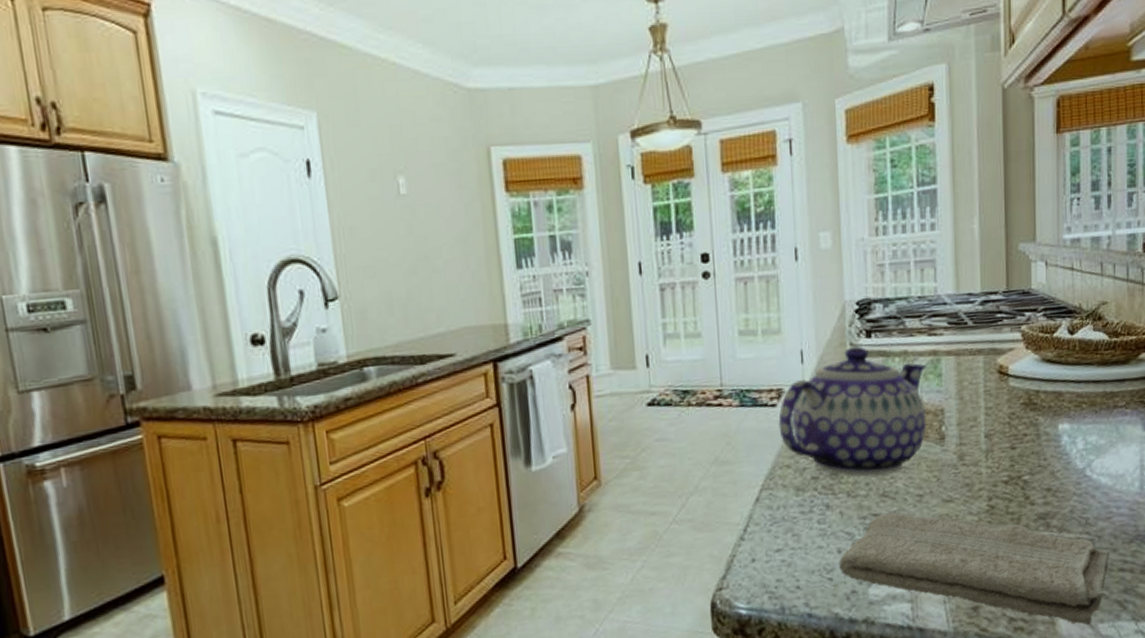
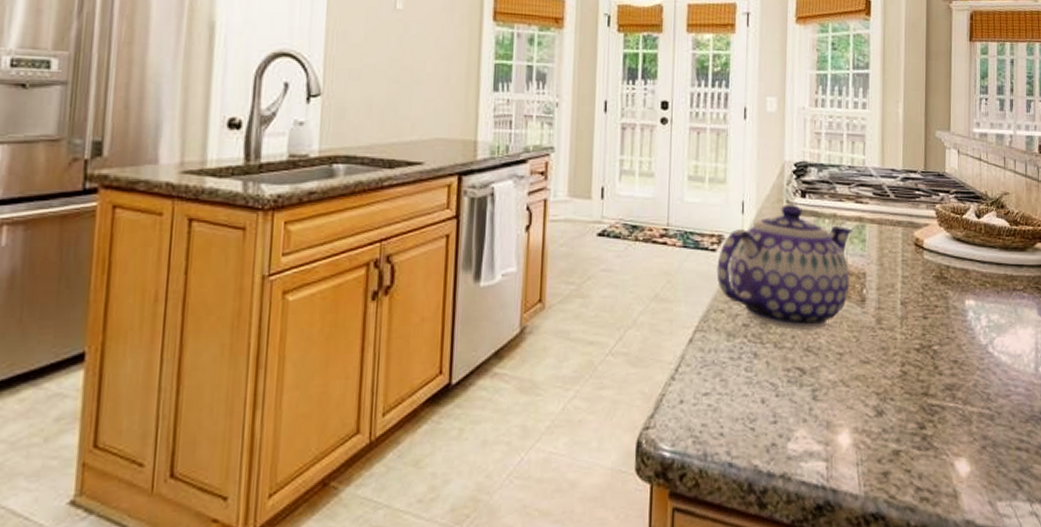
washcloth: present [839,512,1110,626] -> none [762,368,1008,502]

